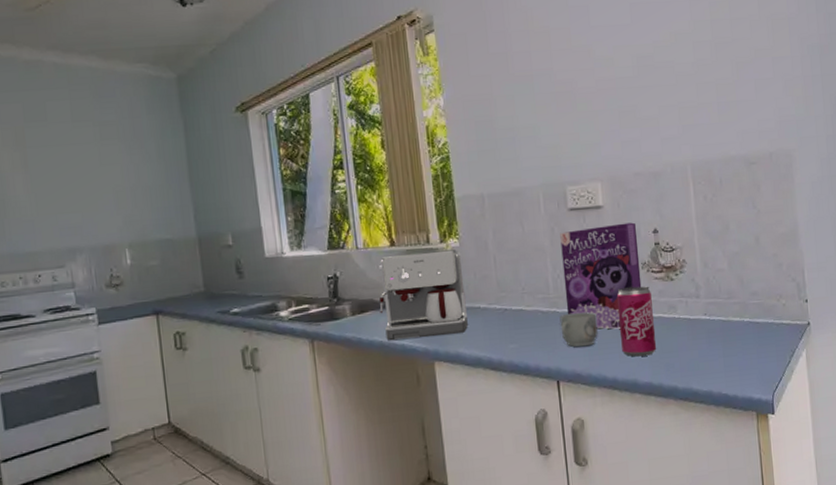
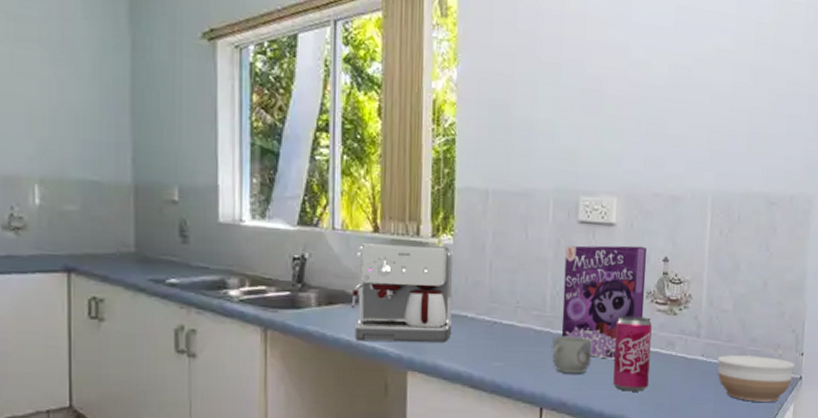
bowl: none [720,308,801,352] -> present [717,355,796,402]

